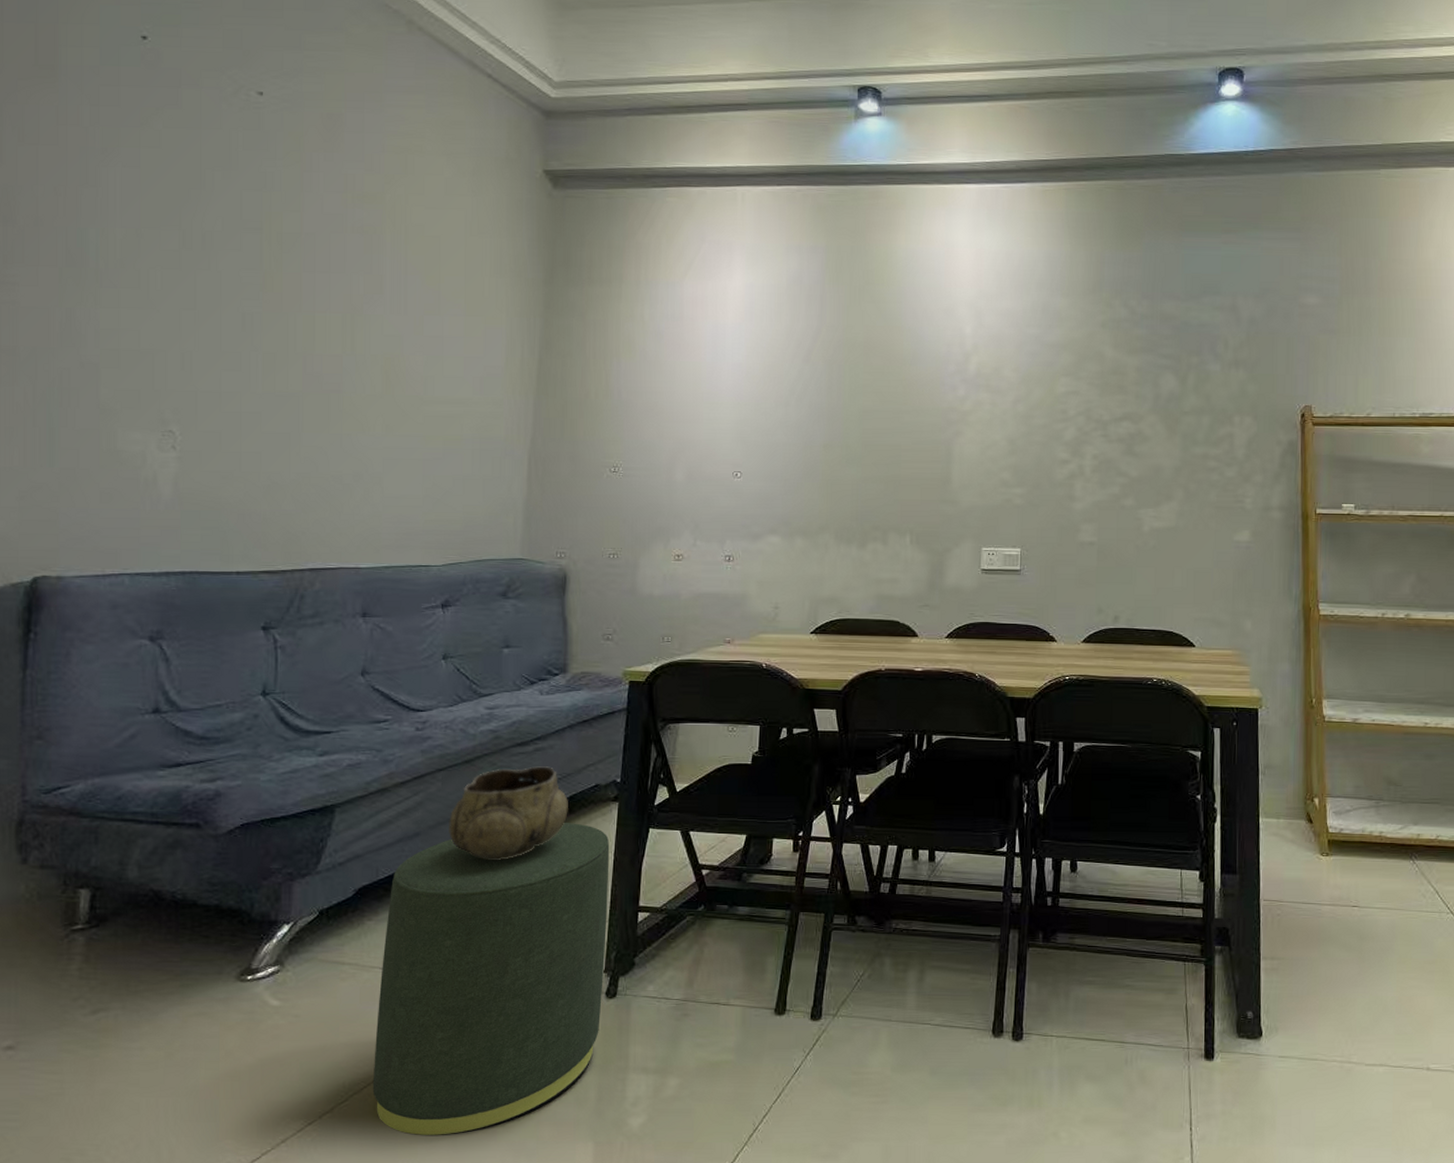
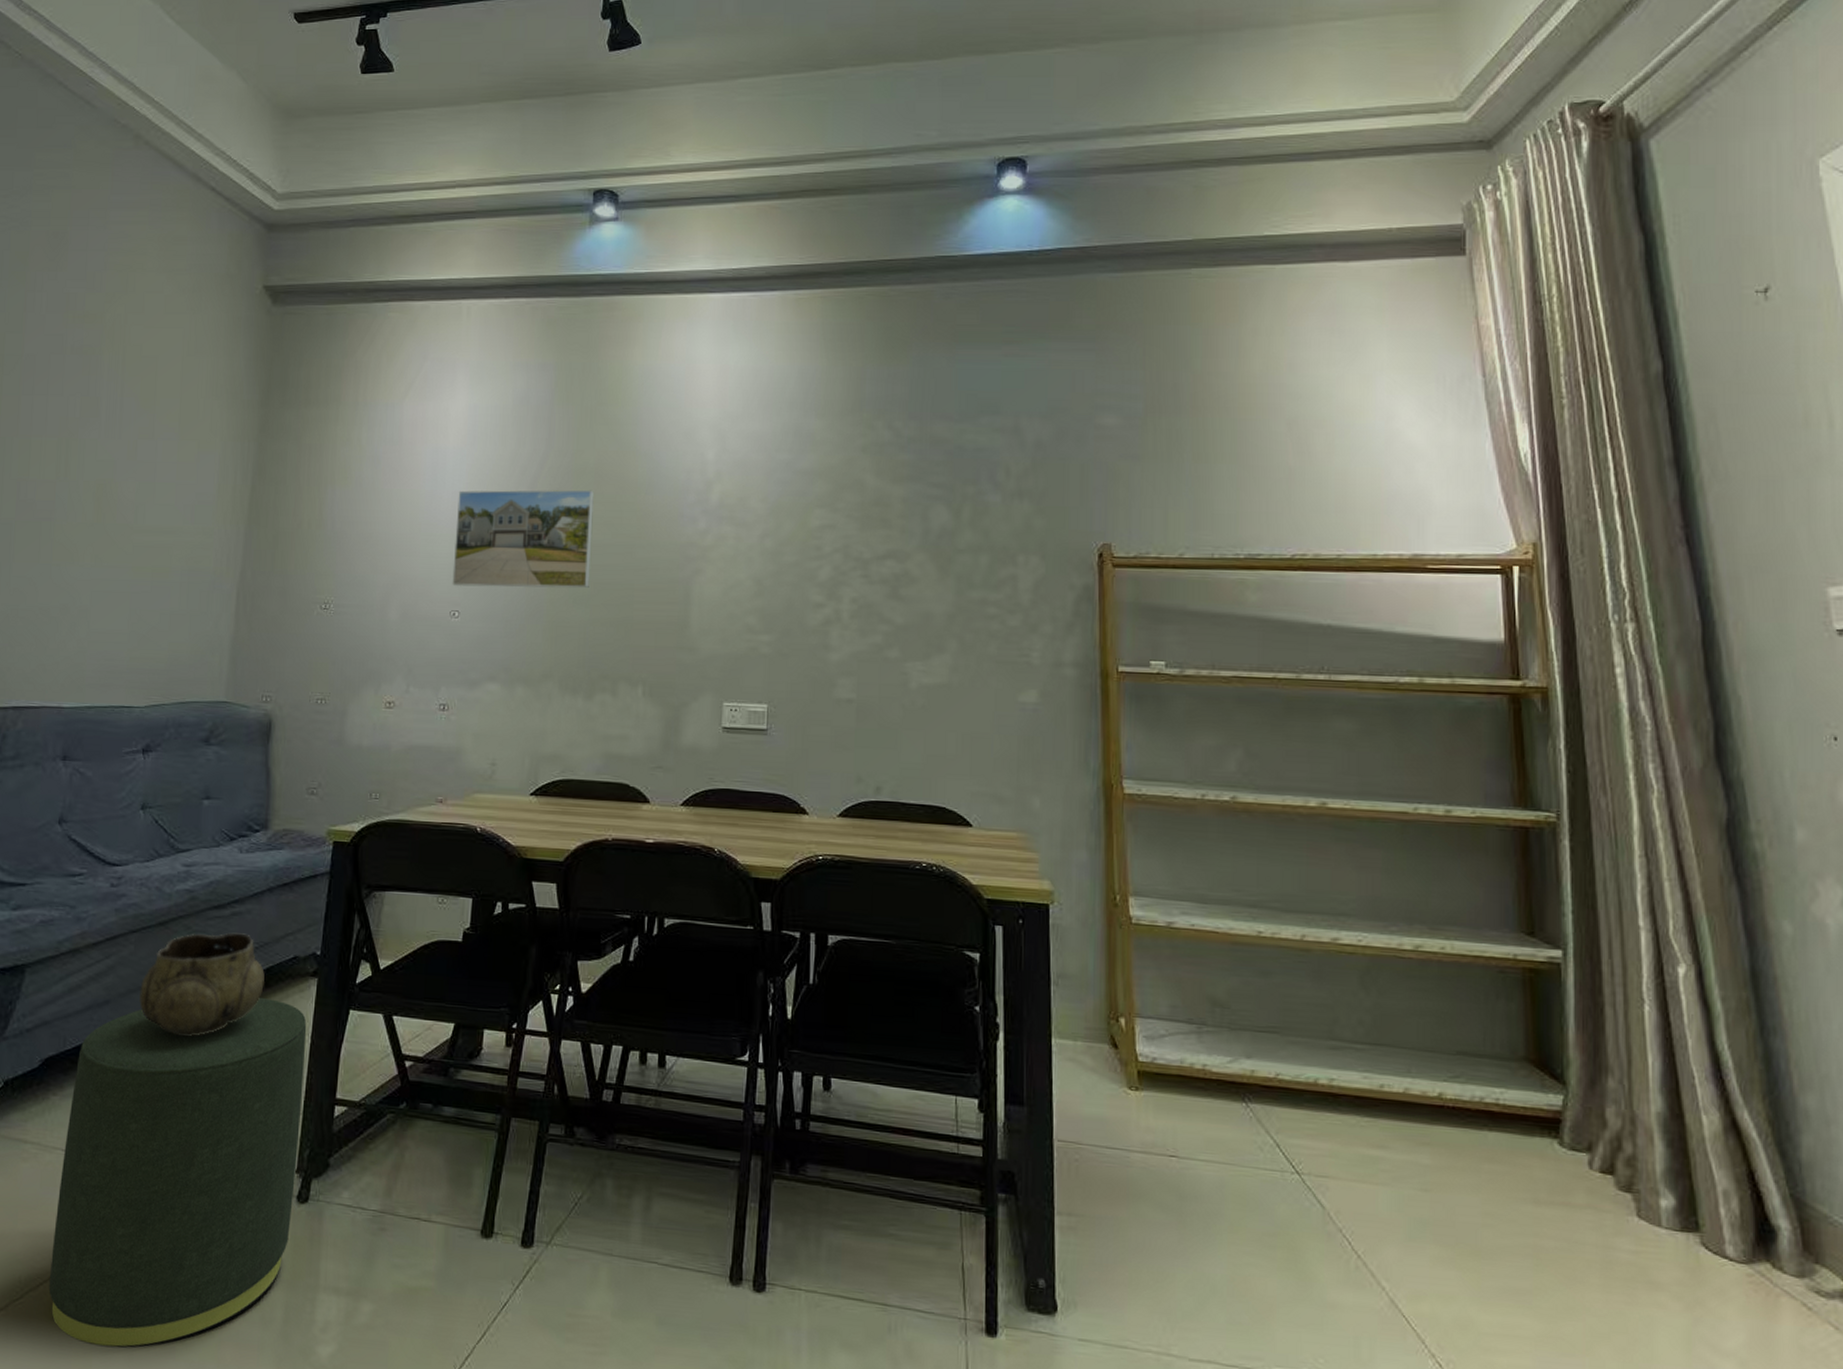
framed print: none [734,361,863,450] -> present [452,489,594,588]

